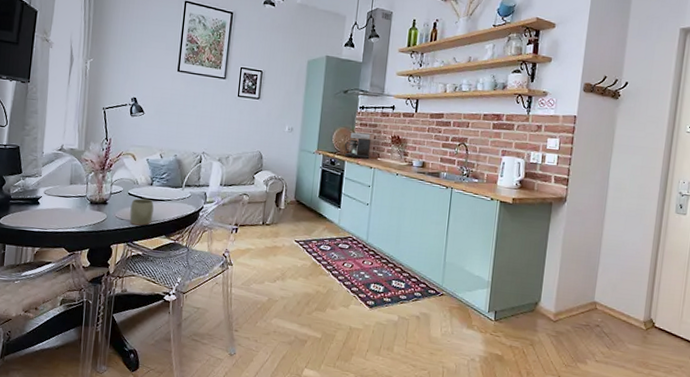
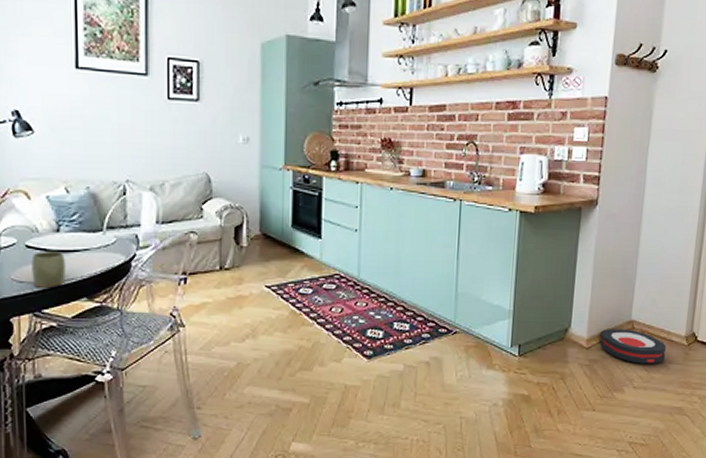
coffee maker: present [344,132,375,160] -> none [321,137,359,172]
robot vacuum: none [565,306,627,343] -> present [600,329,667,364]

